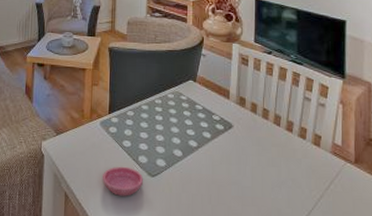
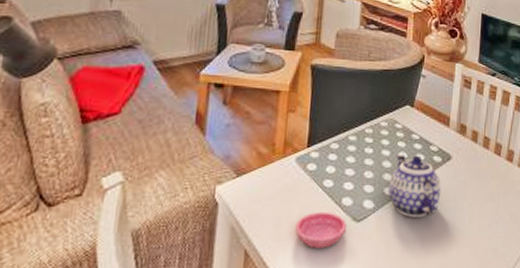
teapot: none [178,122,224,177] -> present [388,155,441,217]

